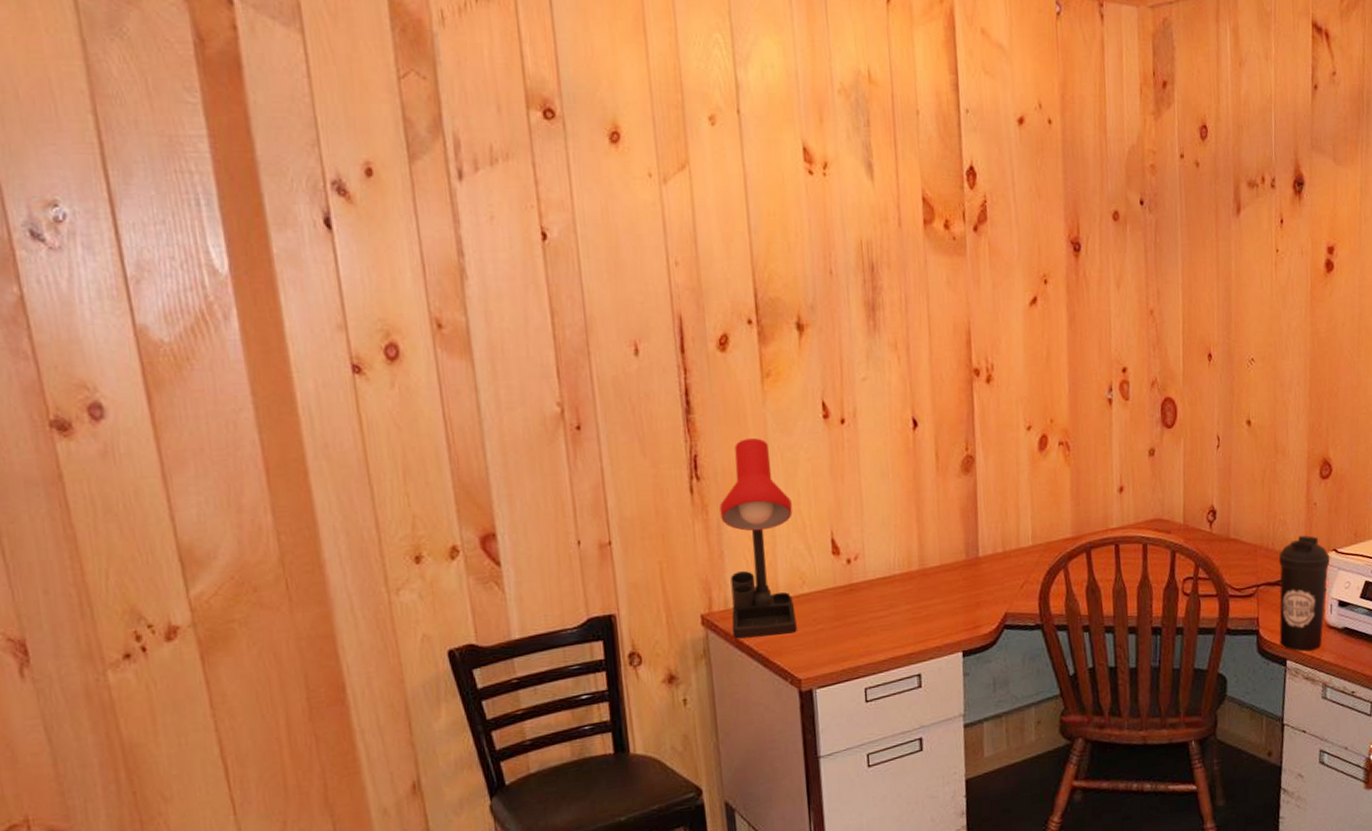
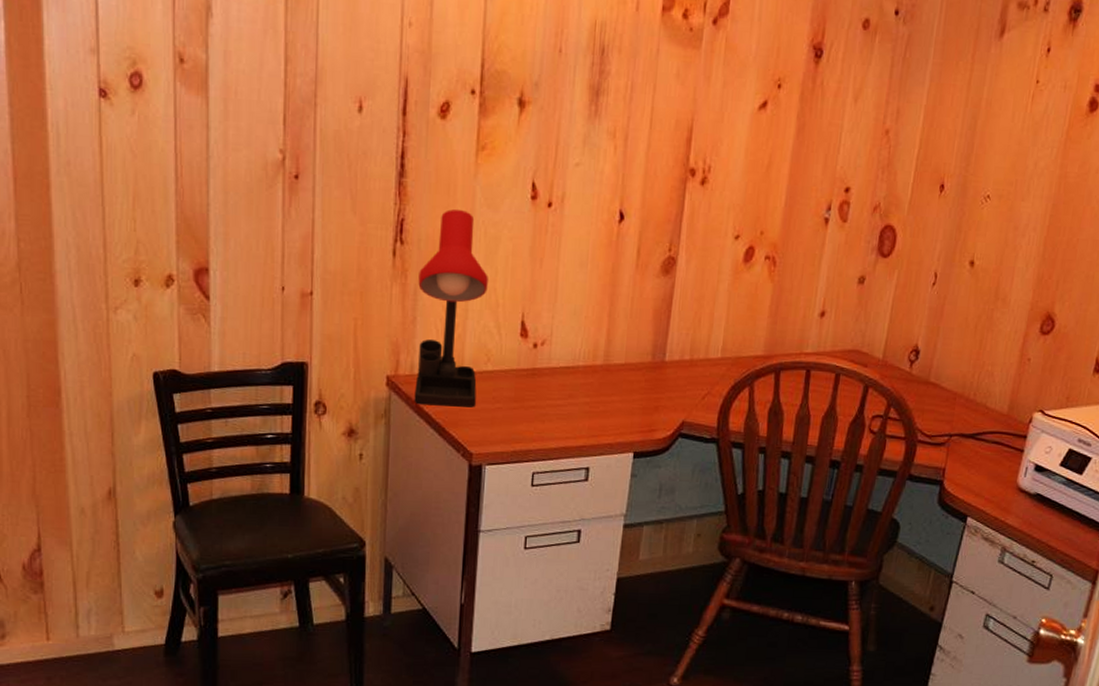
water bottle: present [1278,535,1330,652] -> none [963,390,1035,512]

